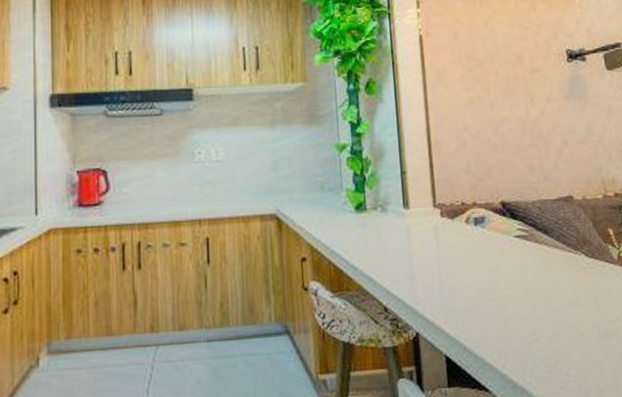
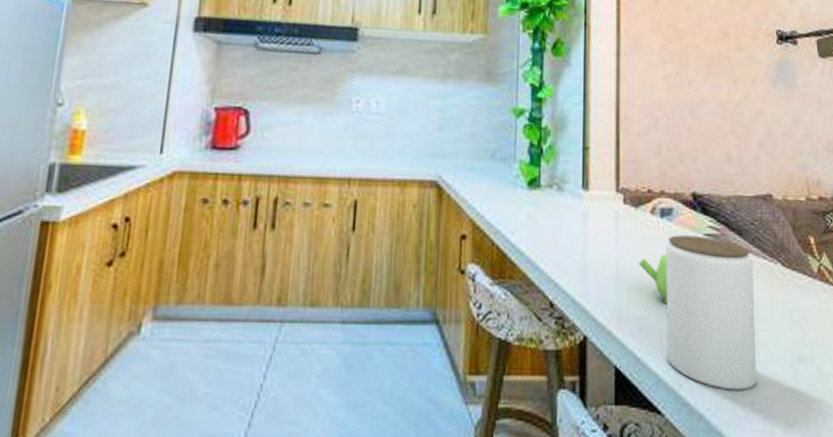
teapot: none [459,256,487,299] -> present [639,254,667,304]
jar: none [481,238,571,366] -> present [666,235,758,390]

